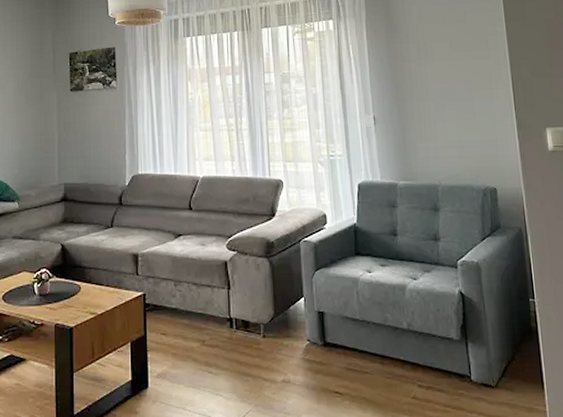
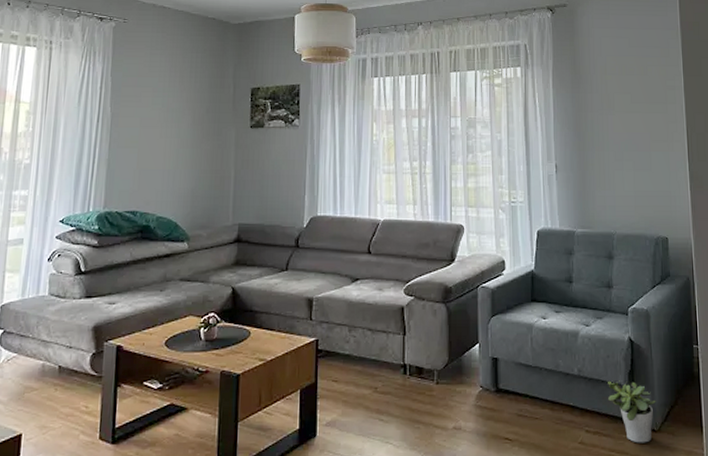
potted plant: none [439,335,492,399] -> present [608,380,656,443]

